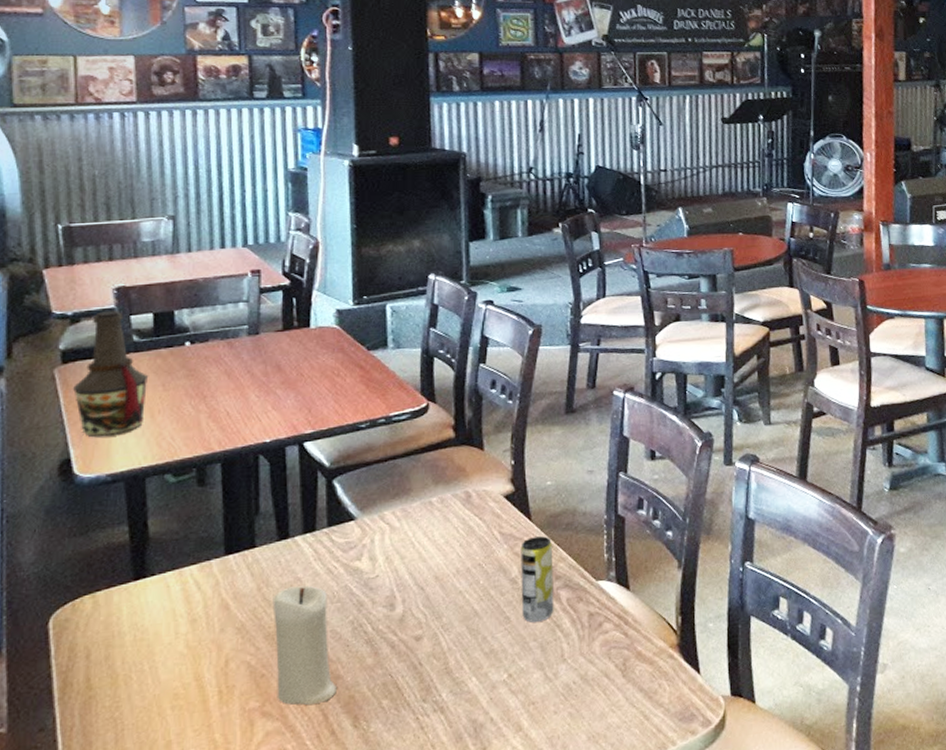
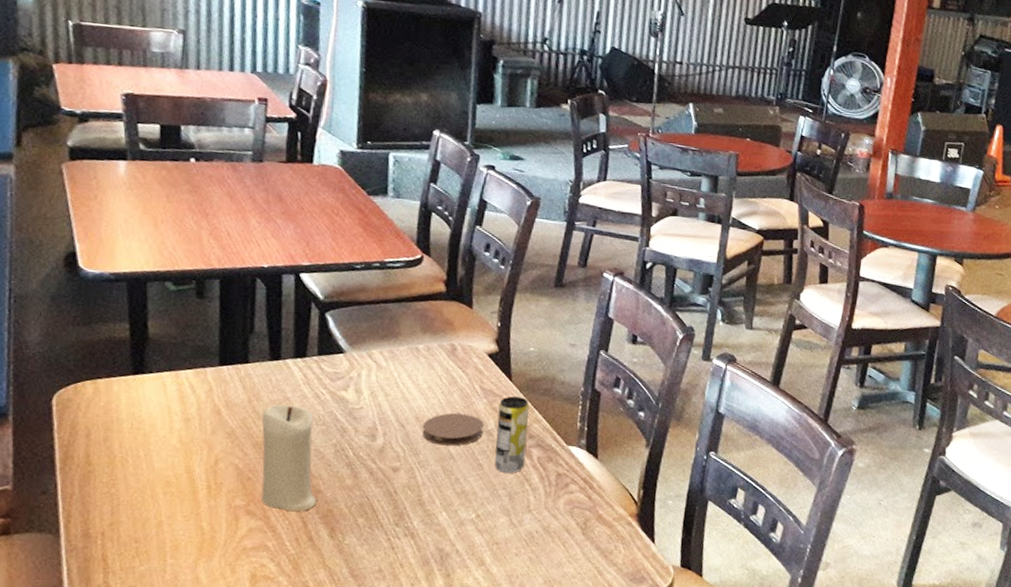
bottle: present [73,310,149,437] -> none [80,115,154,238]
coaster: none [443,564,507,603] -> present [422,413,484,446]

